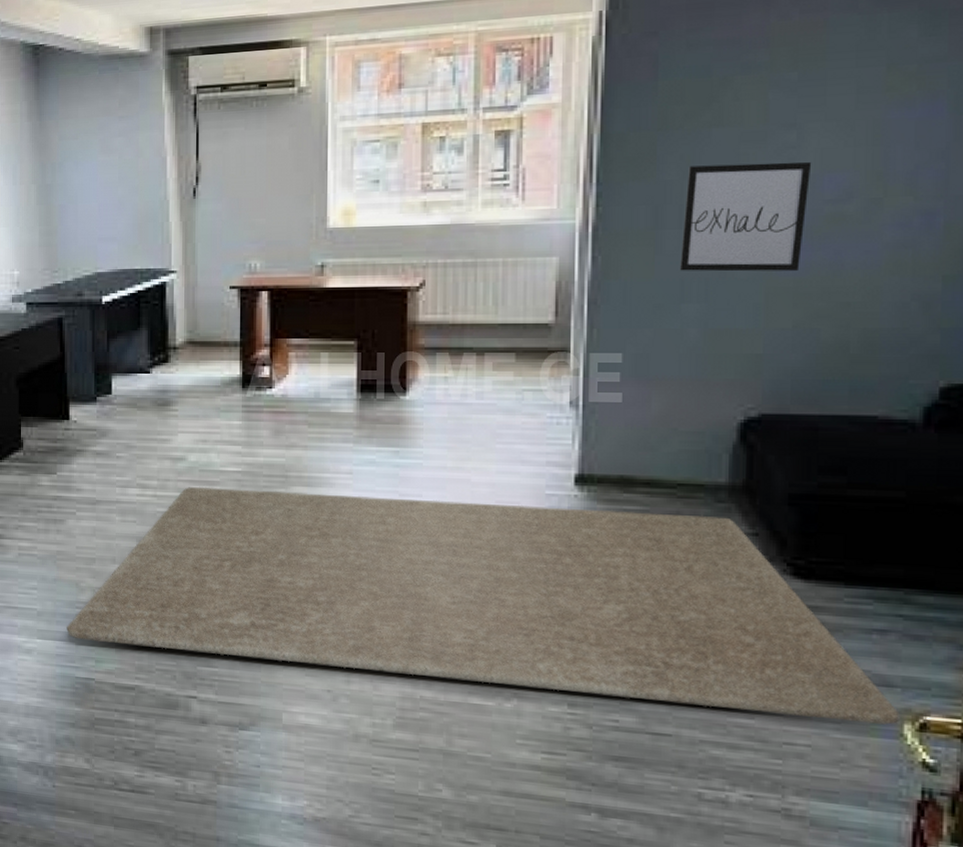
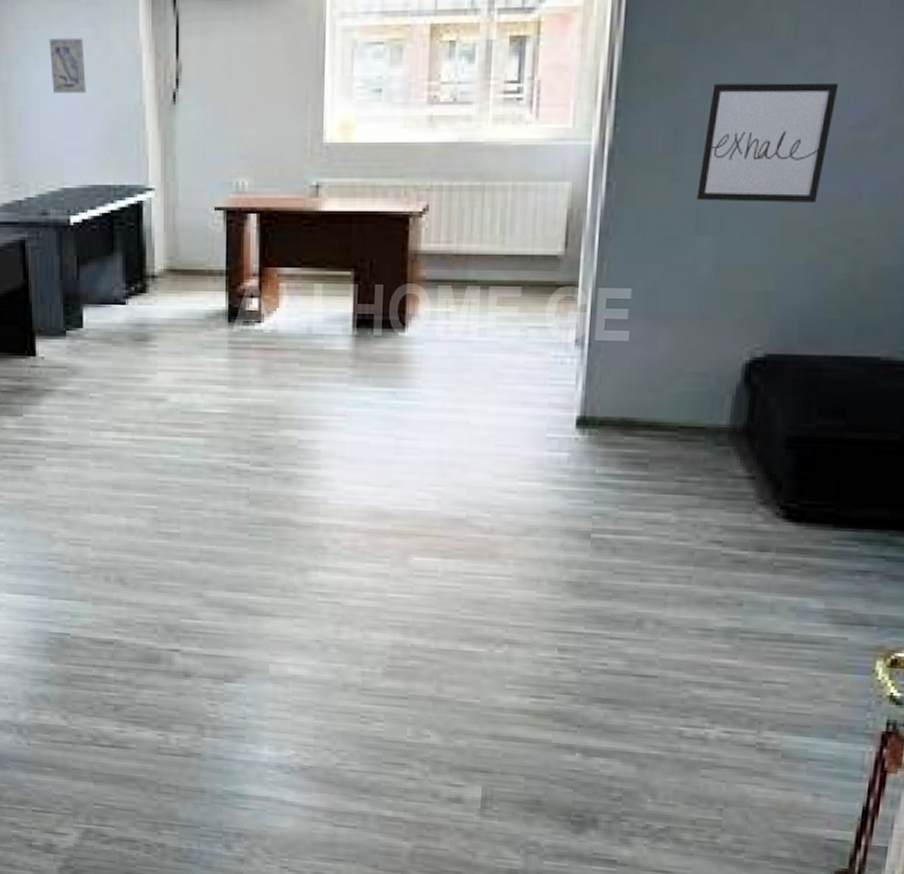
rug: present [66,486,900,725] -> none [38,429,874,662]
wall art: none [87,145,118,192] -> present [49,38,86,93]

